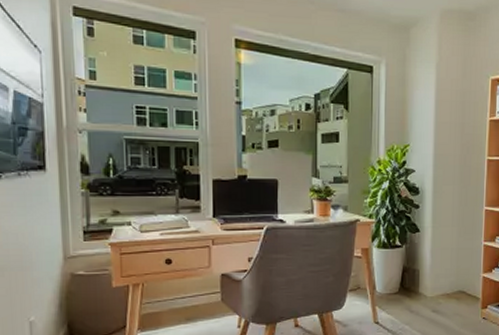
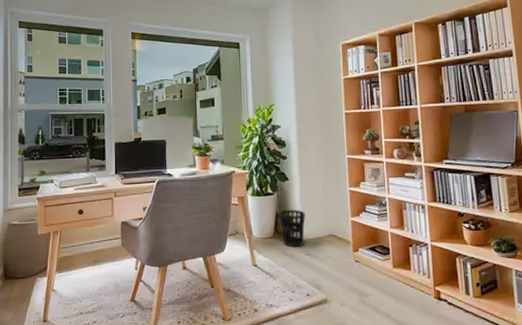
wastebasket: none [407,263,435,304] -> present [279,209,305,247]

